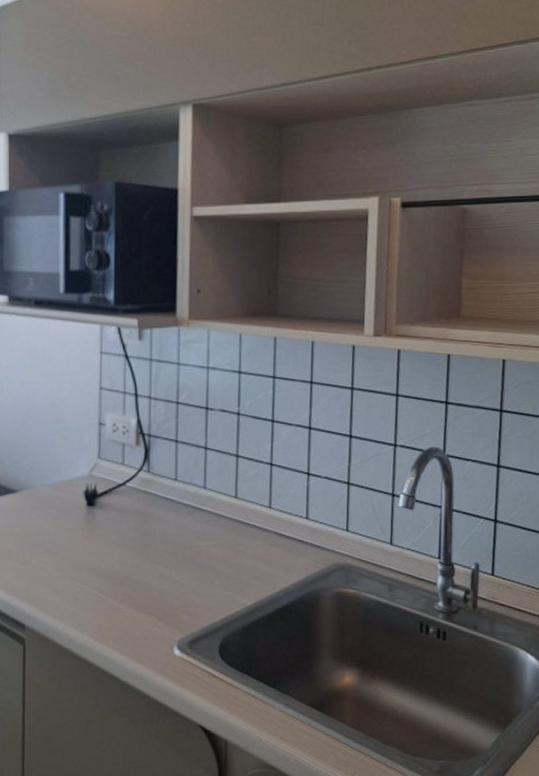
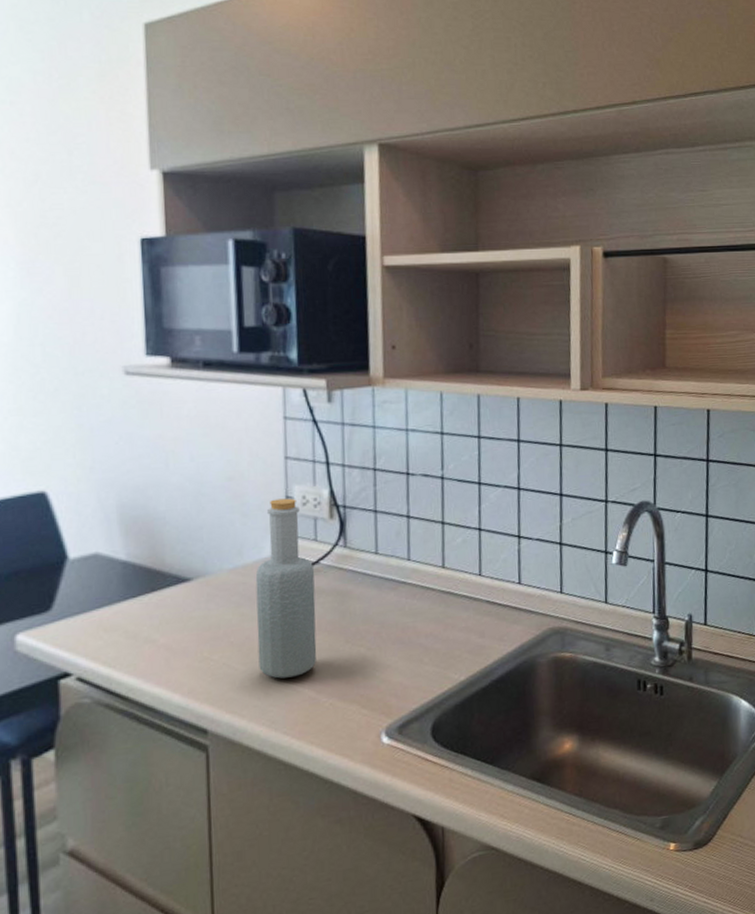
bottle: none [70,425,121,586] -> present [255,498,317,679]

